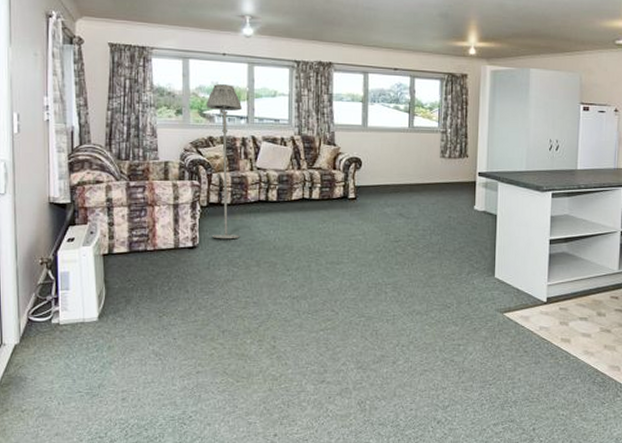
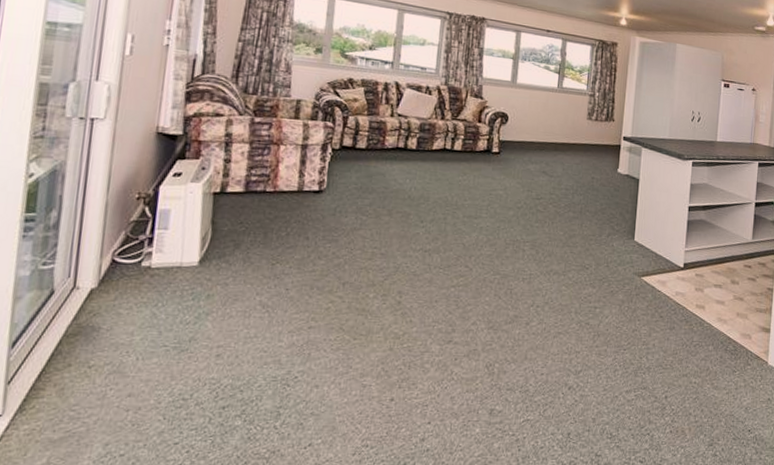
floor lamp: present [206,84,242,239] -> none [342,26,388,185]

